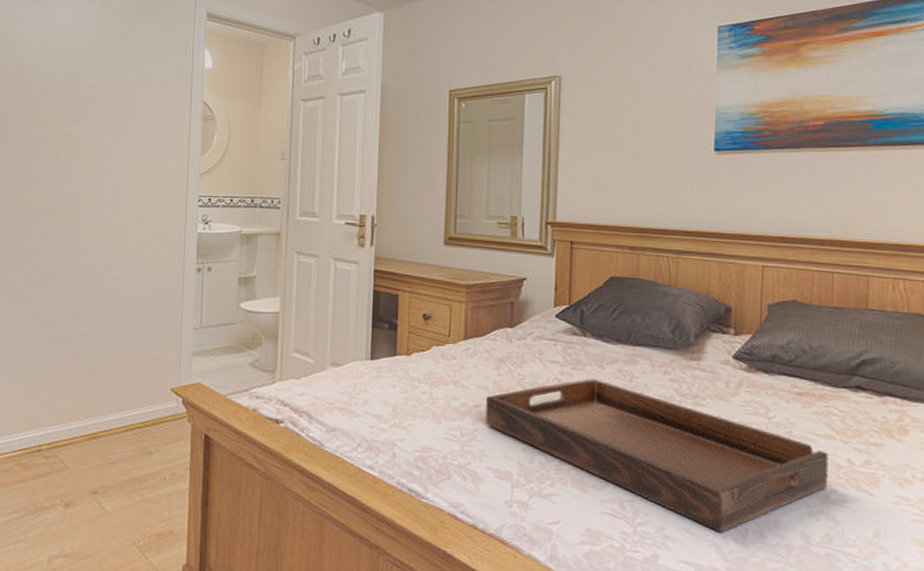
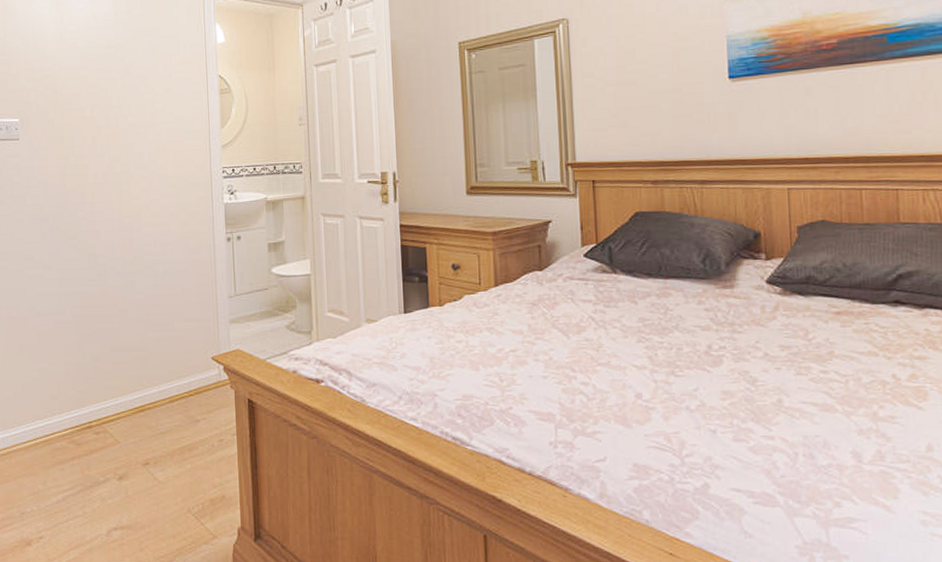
serving tray: present [486,379,829,533] -> none [522,315,875,458]

